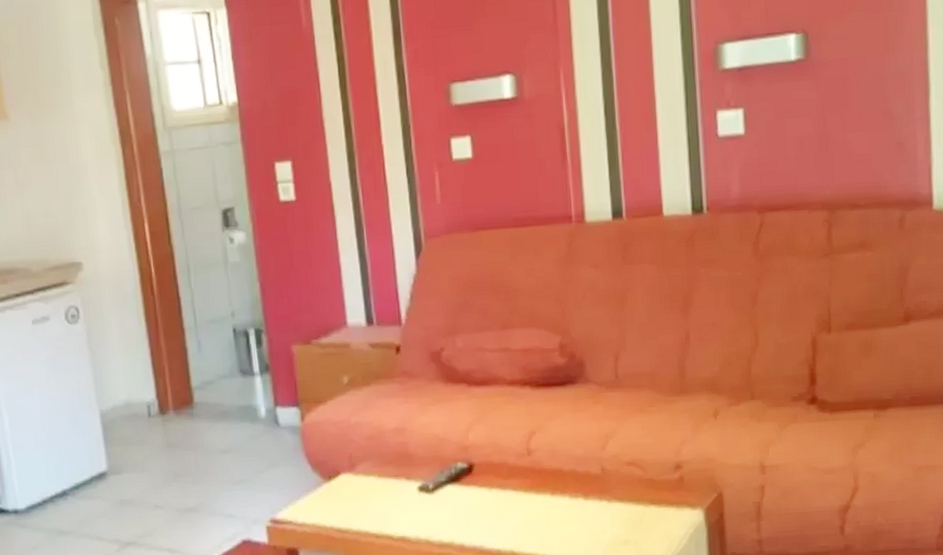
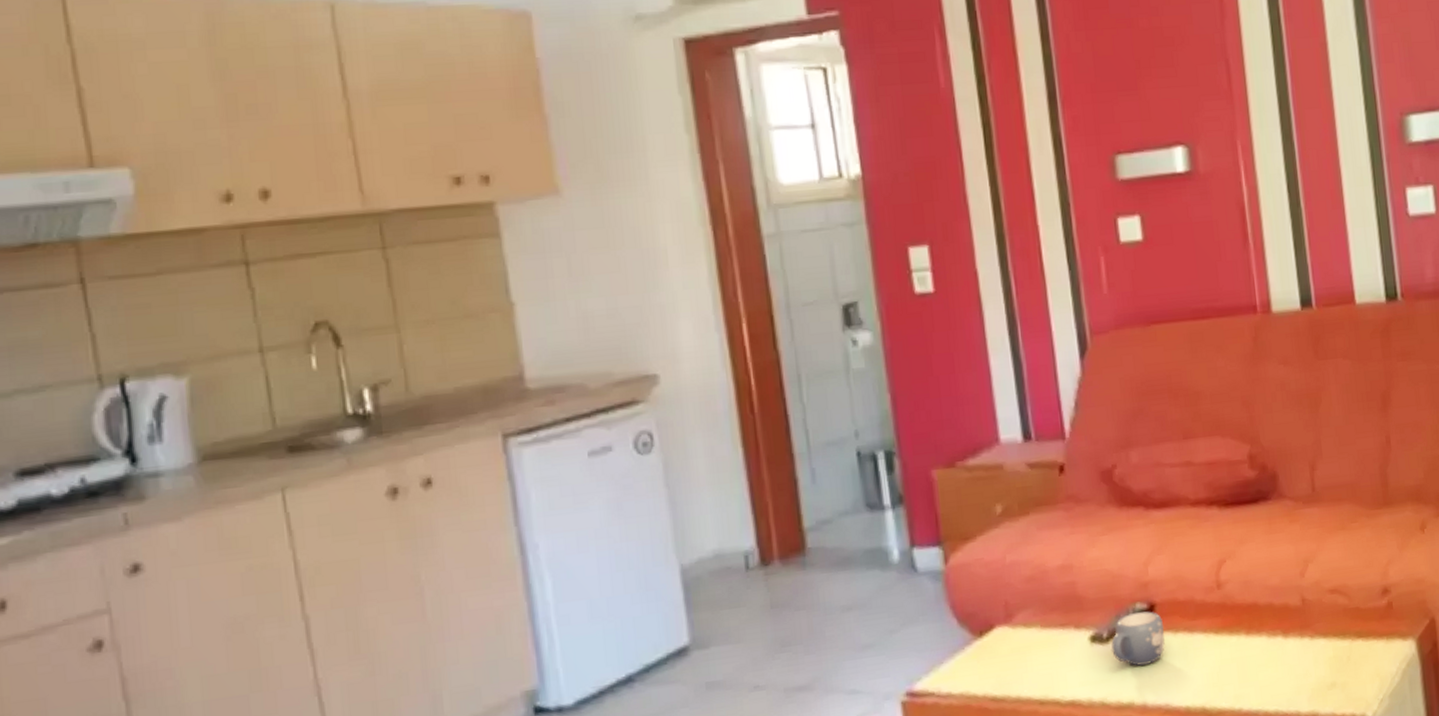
mug: none [436,469,482,513] -> present [1111,611,1166,666]

